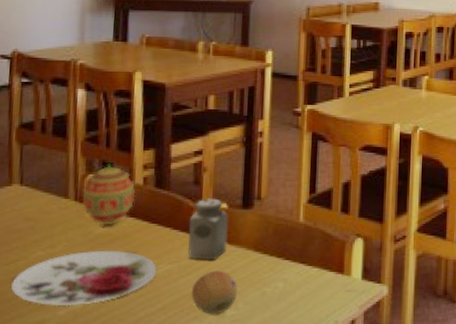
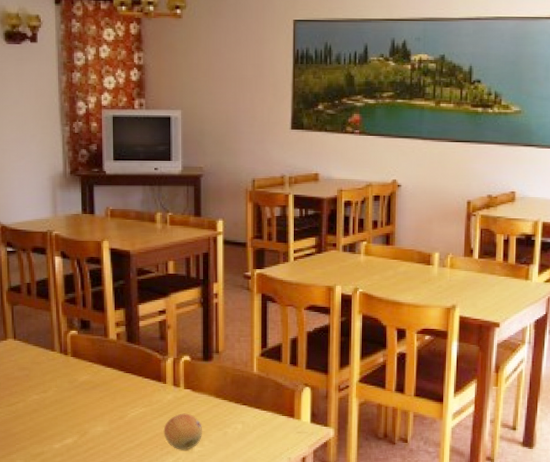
plate: present [11,251,156,307] -> none [14,396,133,441]
decorative egg: present [82,164,136,226] -> none [66,321,111,375]
salt shaker: present [187,198,229,261] -> none [158,352,191,405]

